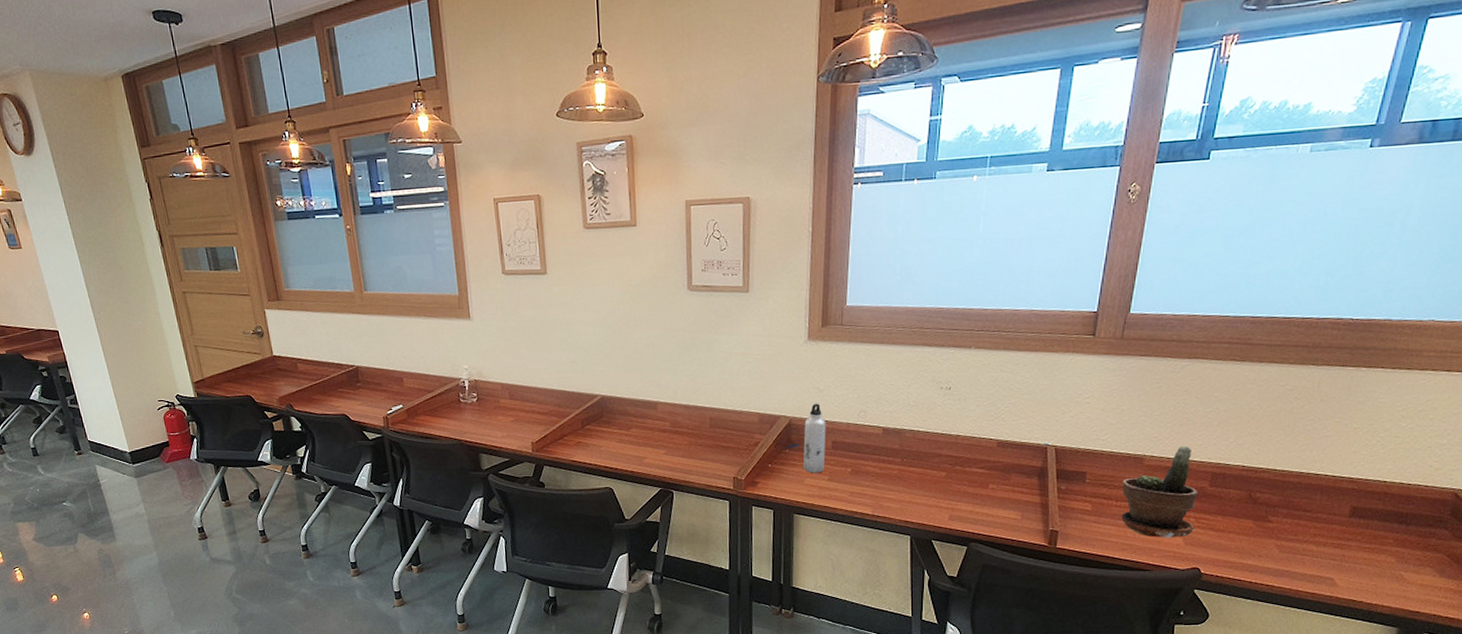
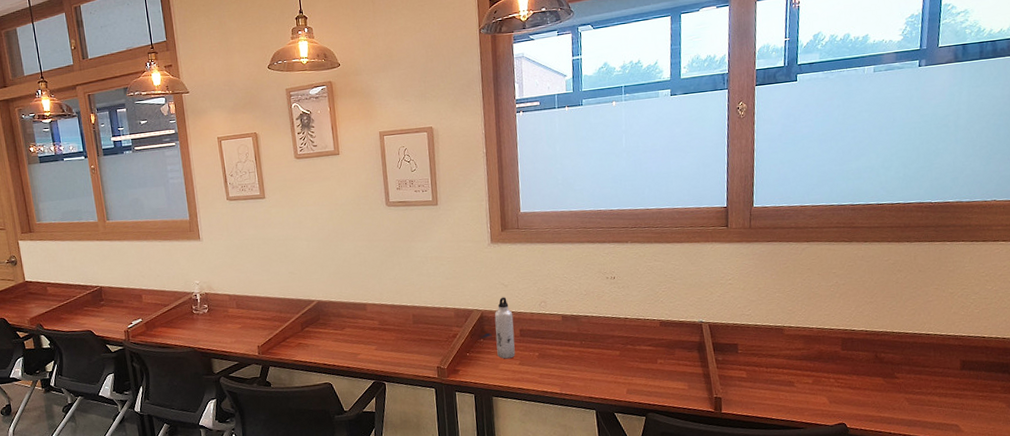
potted plant: present [1121,445,1199,538] -> none [769,316,836,398]

